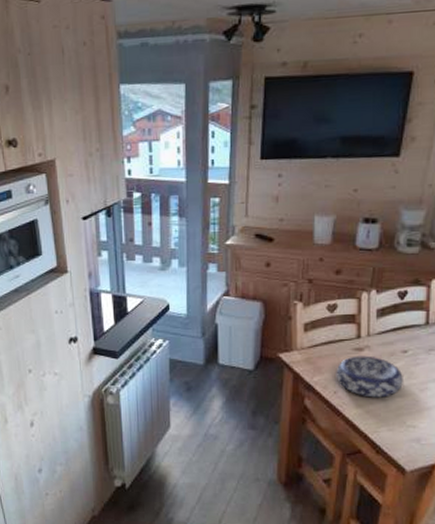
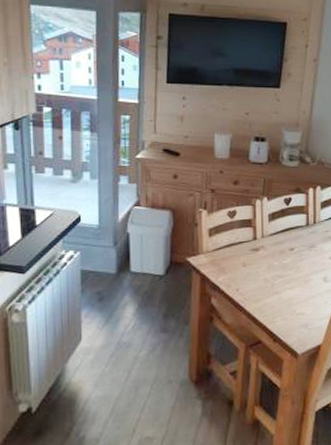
decorative bowl: present [336,355,403,398] -> none [237,255,292,292]

